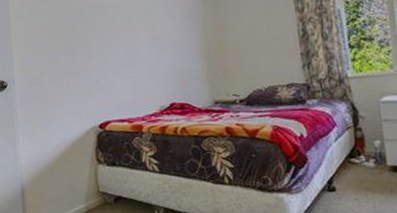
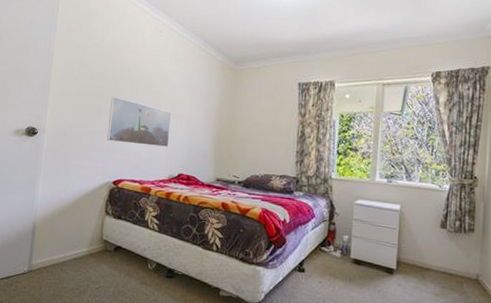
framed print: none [79,30,154,81] -> present [106,96,172,147]

